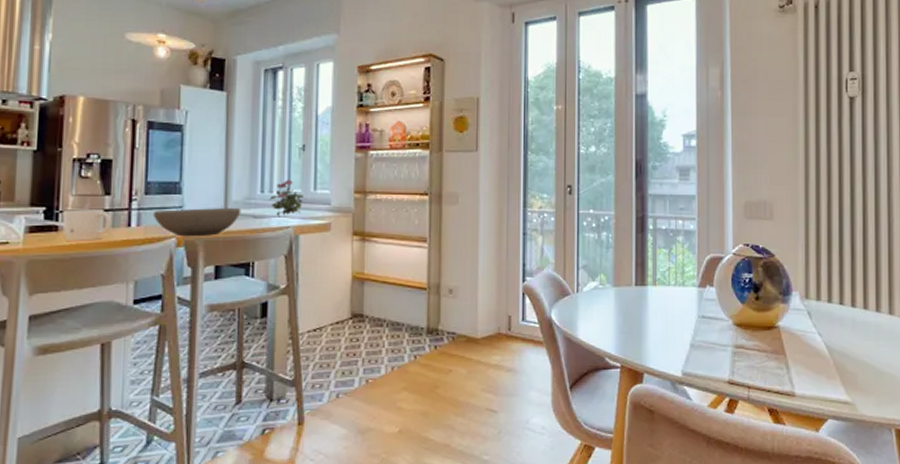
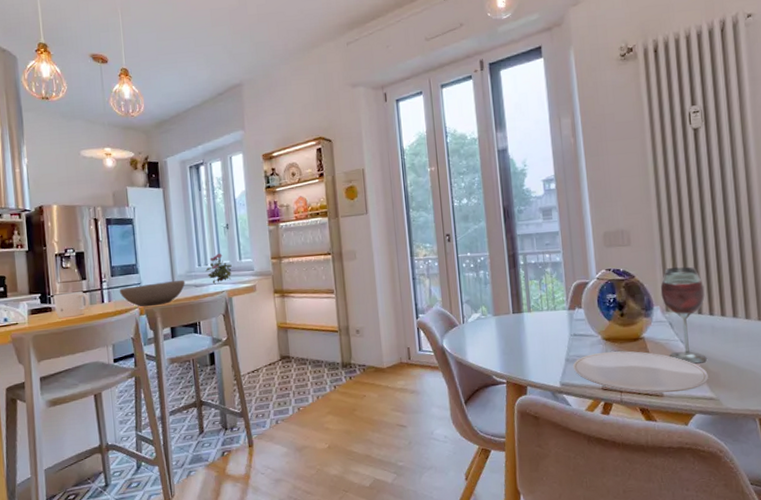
plate: none [697,339,845,393] -> present [572,351,708,393]
wineglass: none [801,250,848,361] -> present [660,266,707,364]

